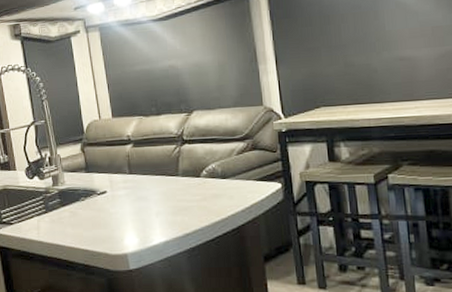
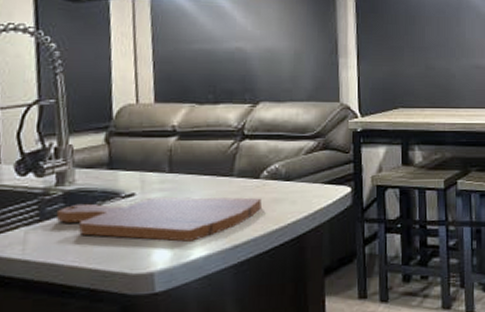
cutting board: none [55,193,204,230] -> present [56,196,262,242]

